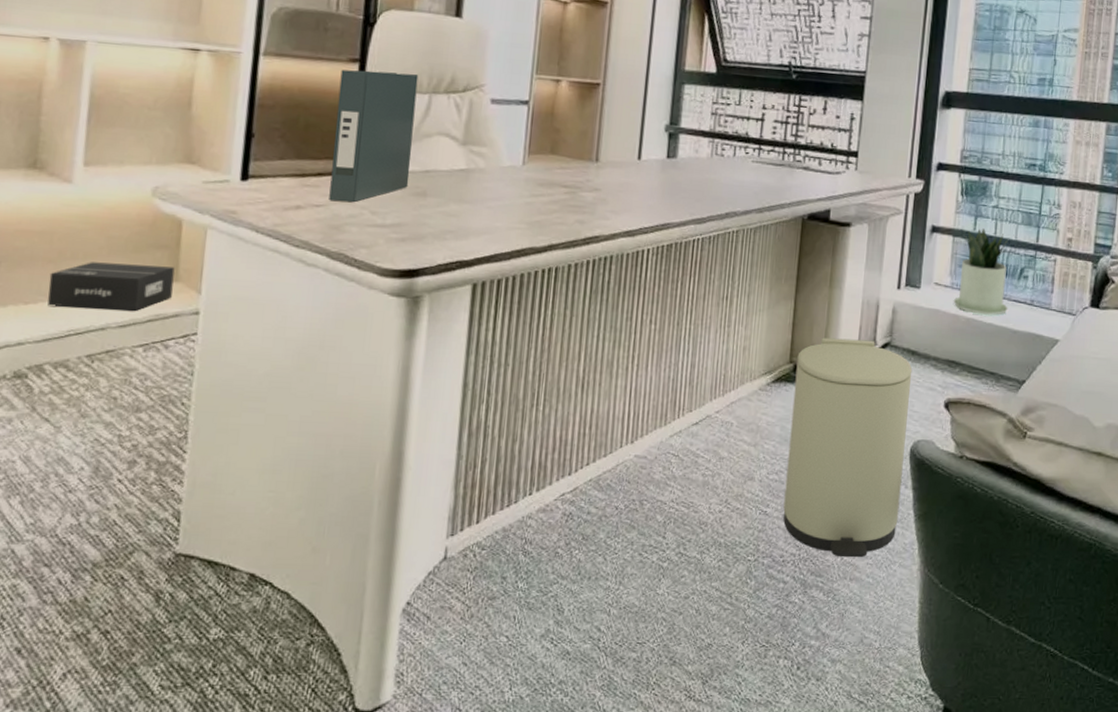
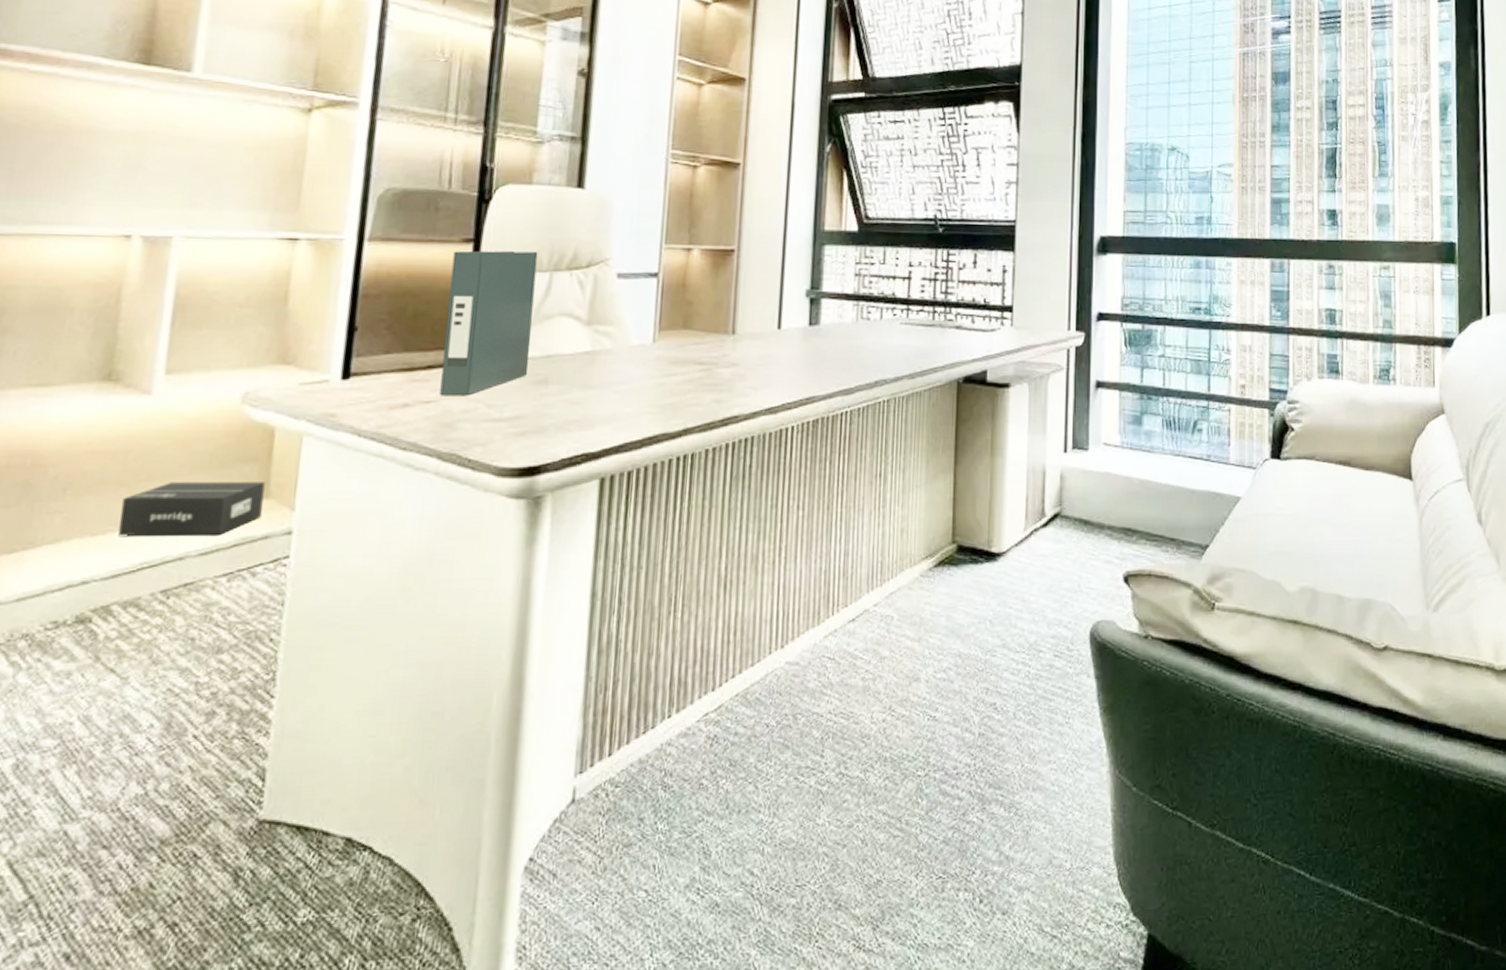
pedal bin: present [783,337,913,558] -> none [954,512,1086,764]
planter: present [953,228,1009,316] -> none [1124,380,1184,475]

